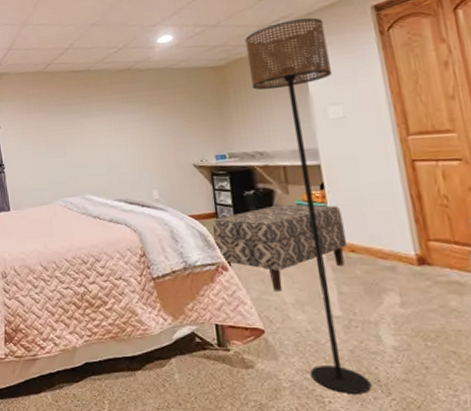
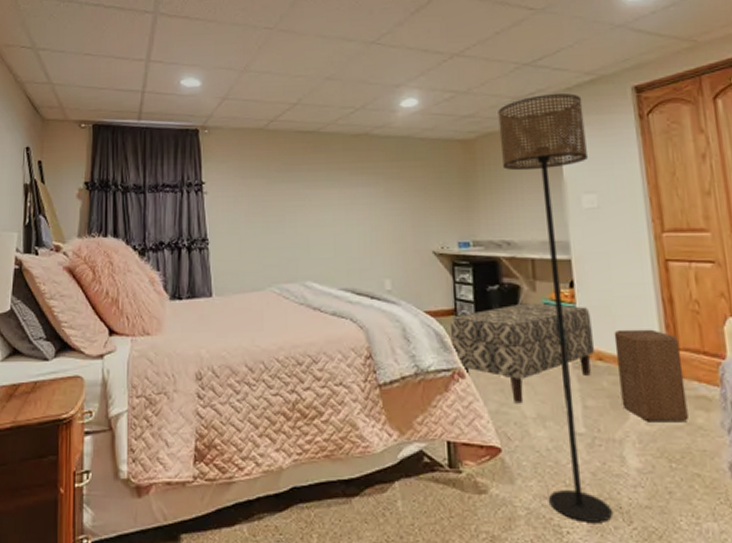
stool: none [364,223,442,304] -> present [614,329,688,421]

